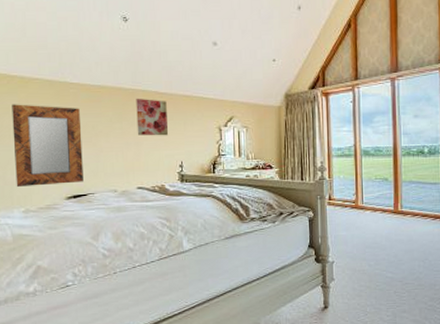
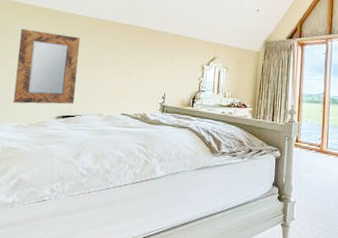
wall art: present [136,99,169,136] -> none [128,34,158,69]

